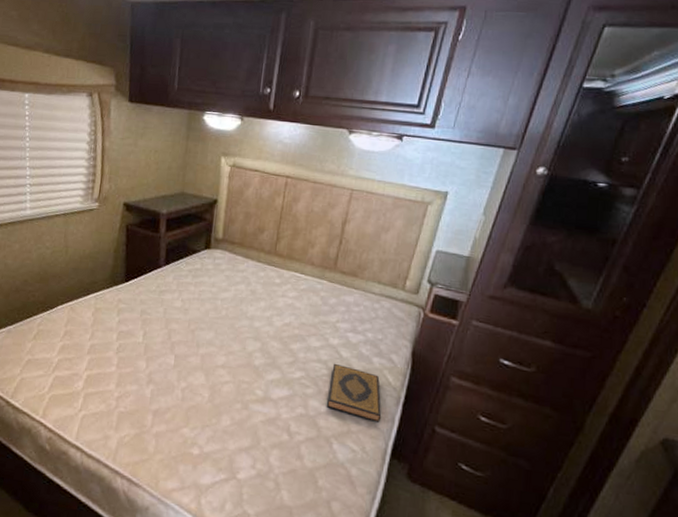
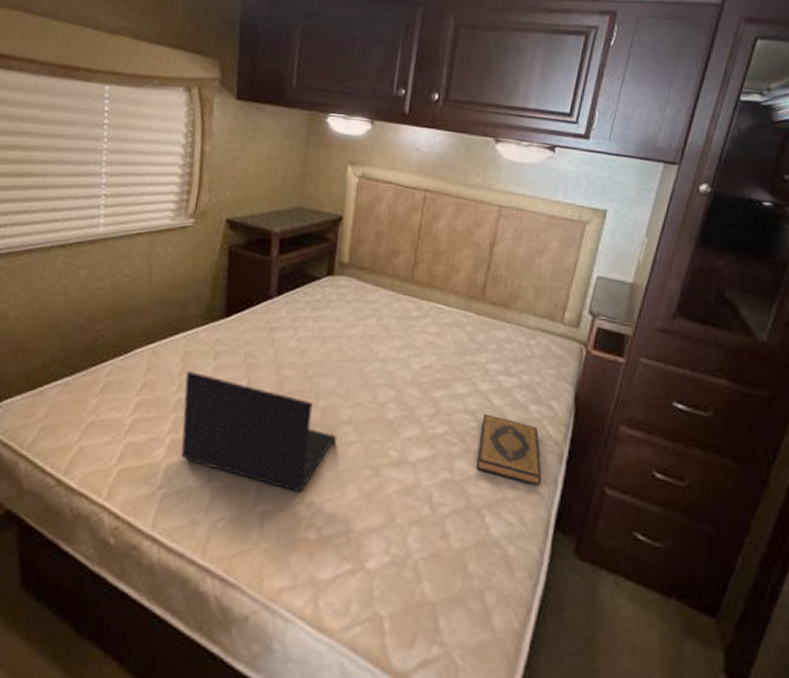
laptop: none [95,323,213,418] -> present [181,371,336,492]

